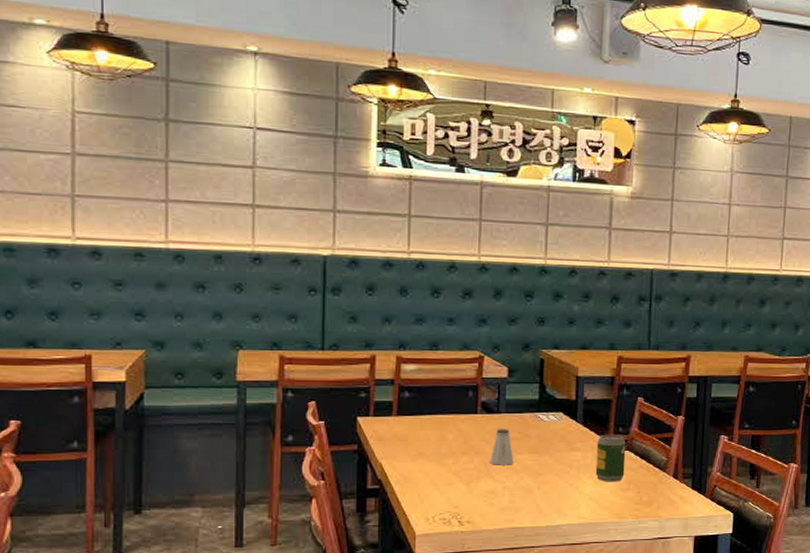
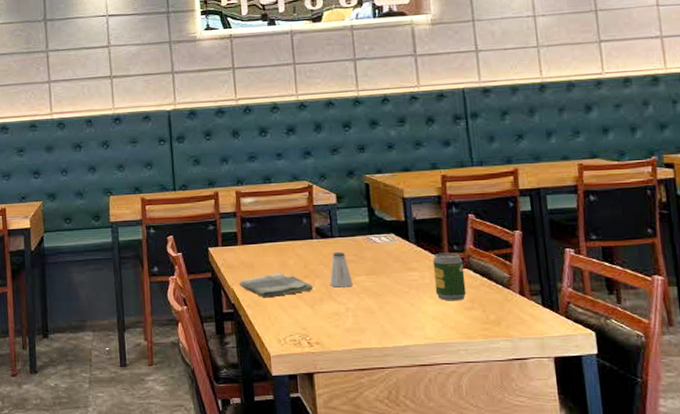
dish towel: none [388,447,471,473] -> present [238,272,313,297]

